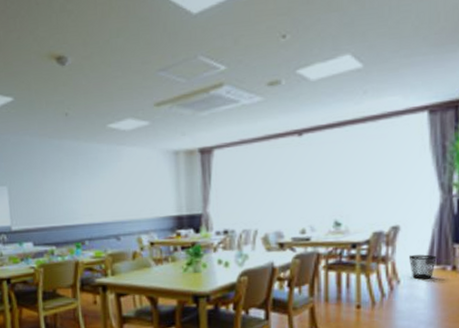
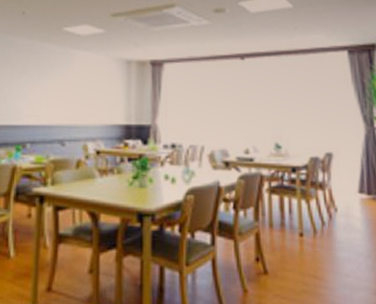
wastebasket: present [408,254,437,280] -> none [343,183,367,209]

